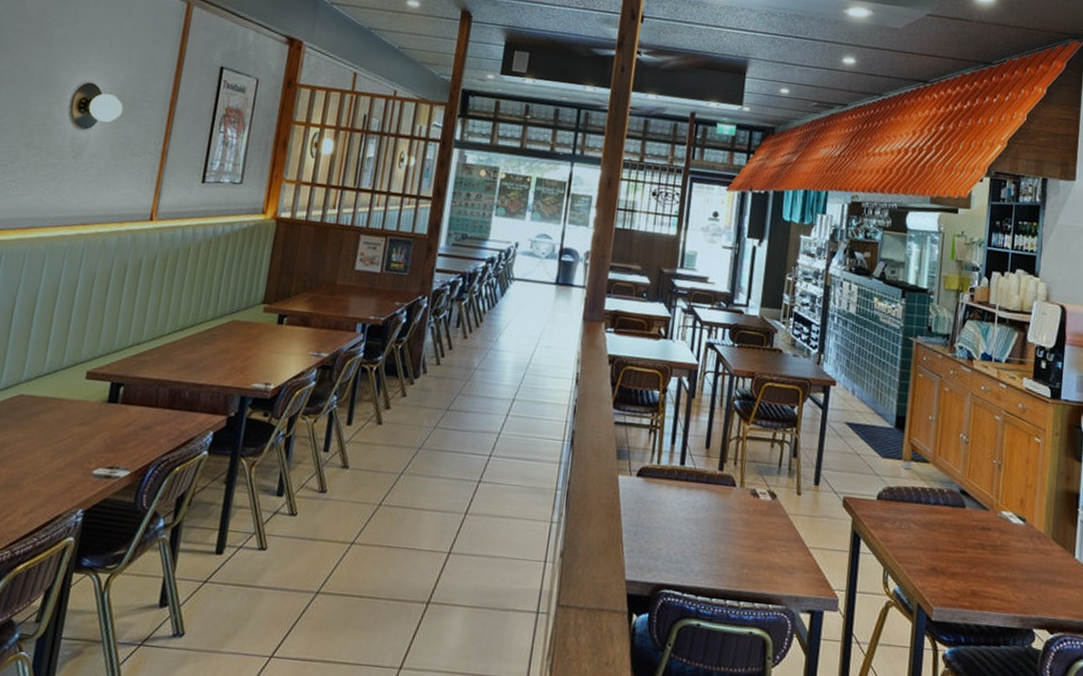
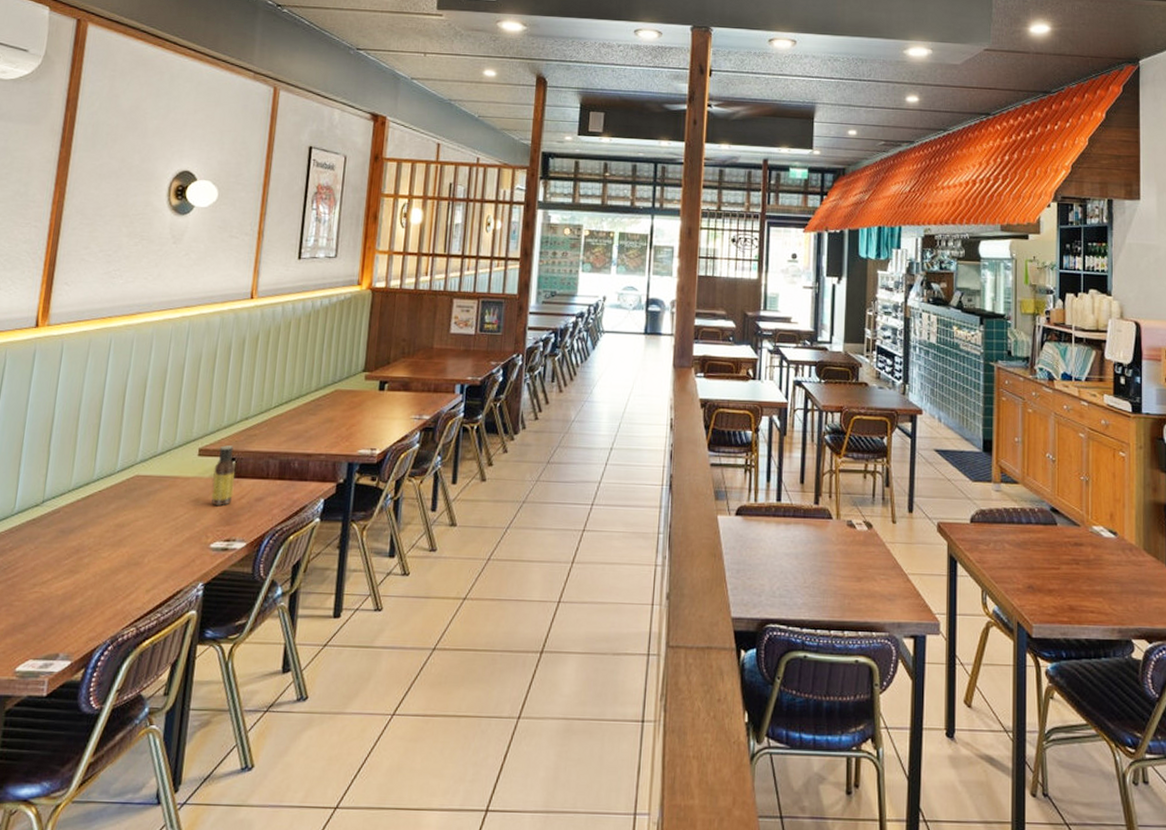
sauce bottle: none [96,370,124,432] -> present [211,445,235,506]

